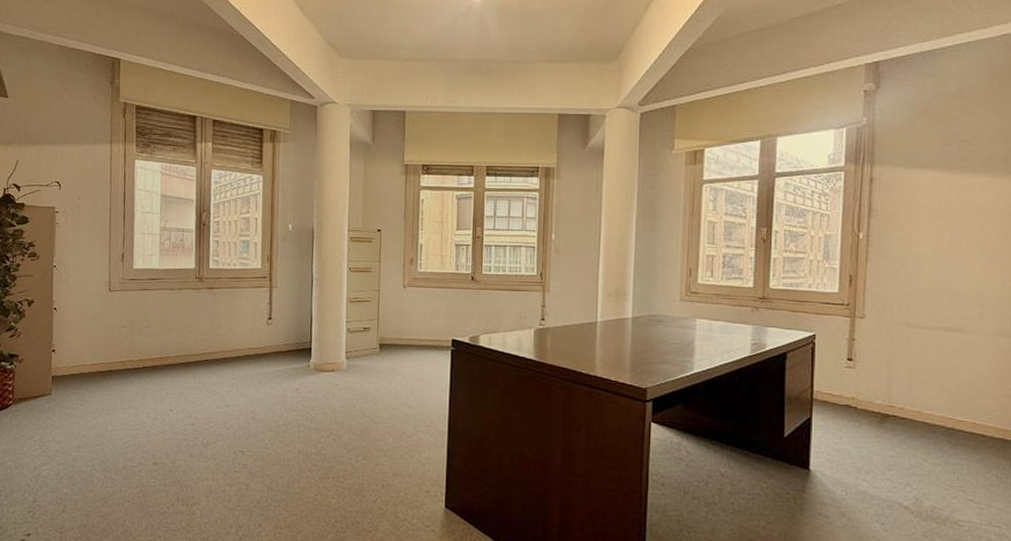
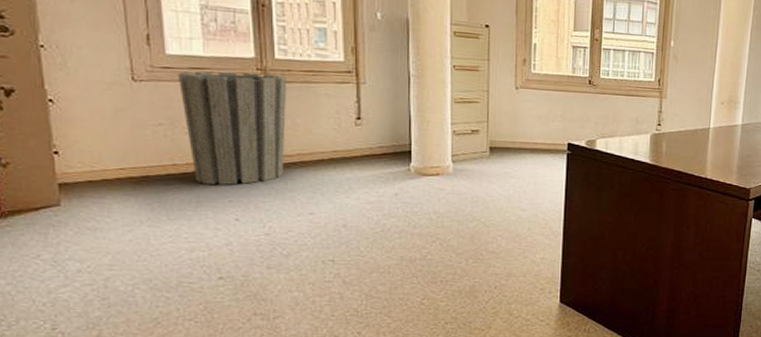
trash can: none [139,281,217,379] -> present [177,71,287,185]

